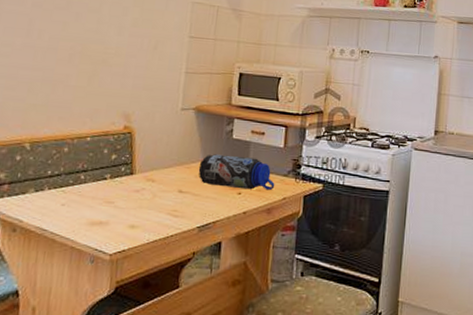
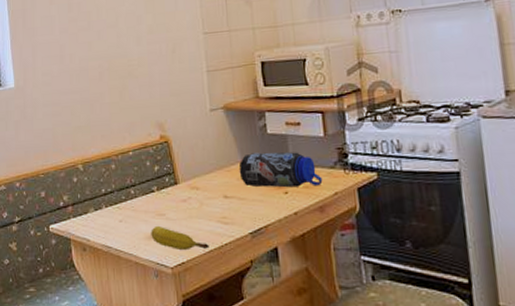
fruit: none [94,212,154,239] -> present [151,225,209,251]

